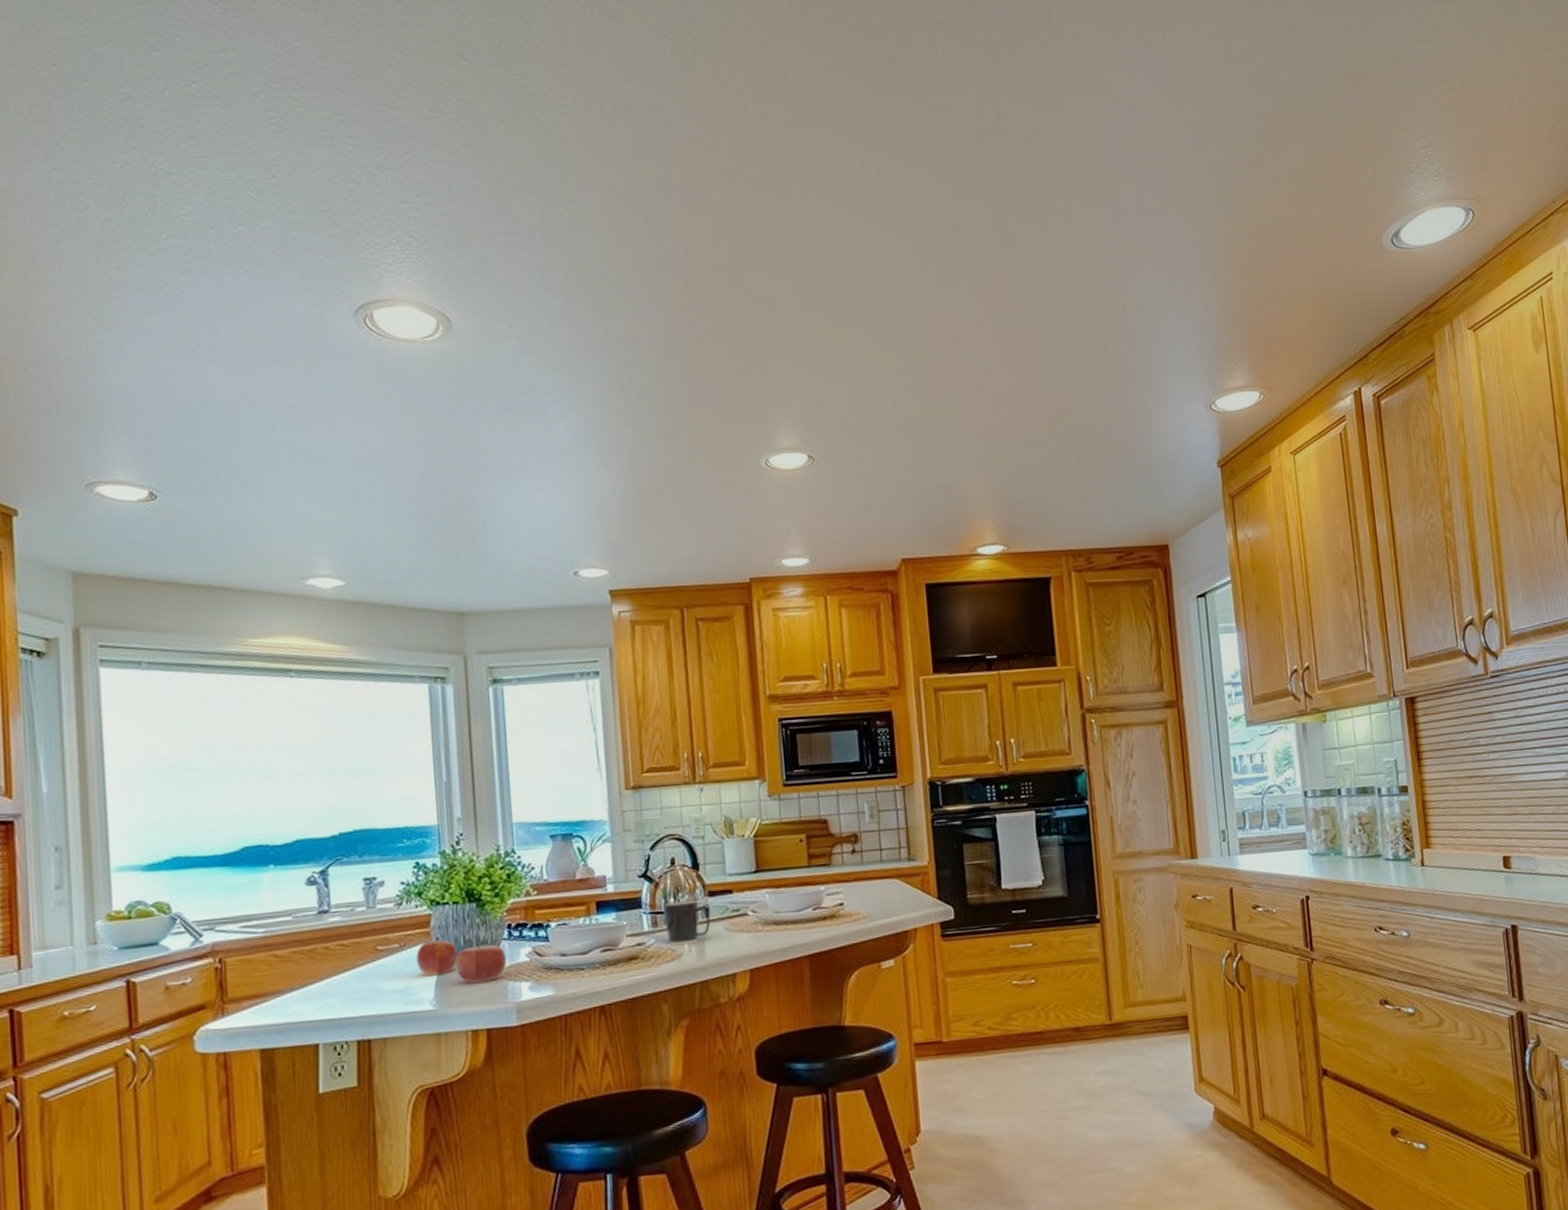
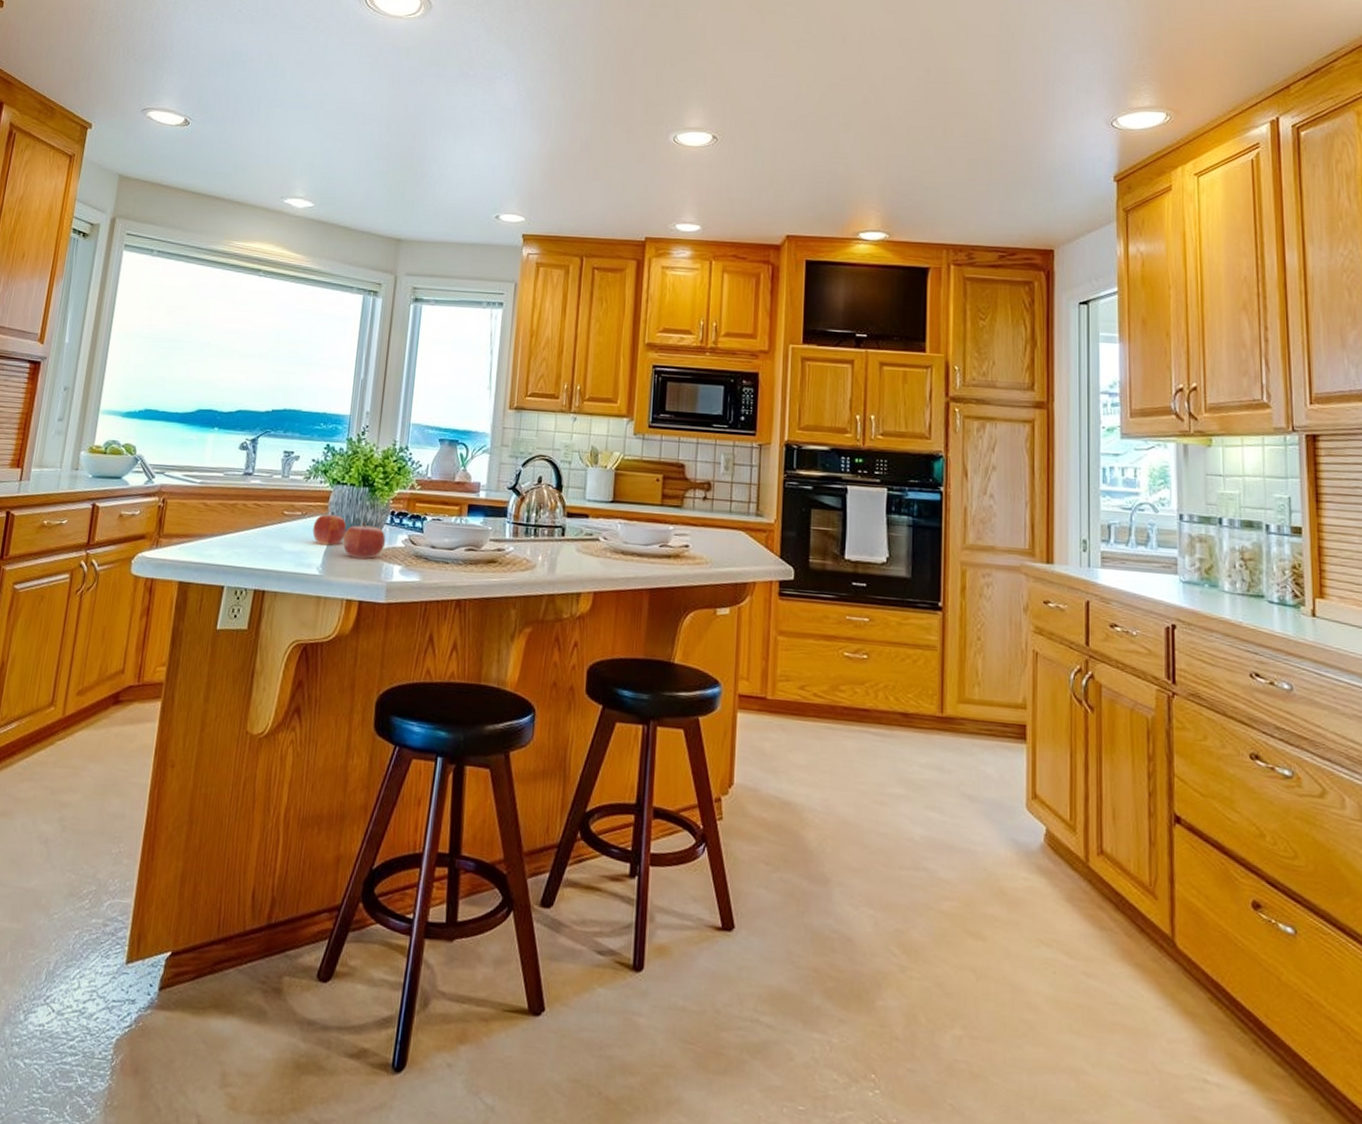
mug: present [663,901,710,946] -> none [524,517,565,559]

